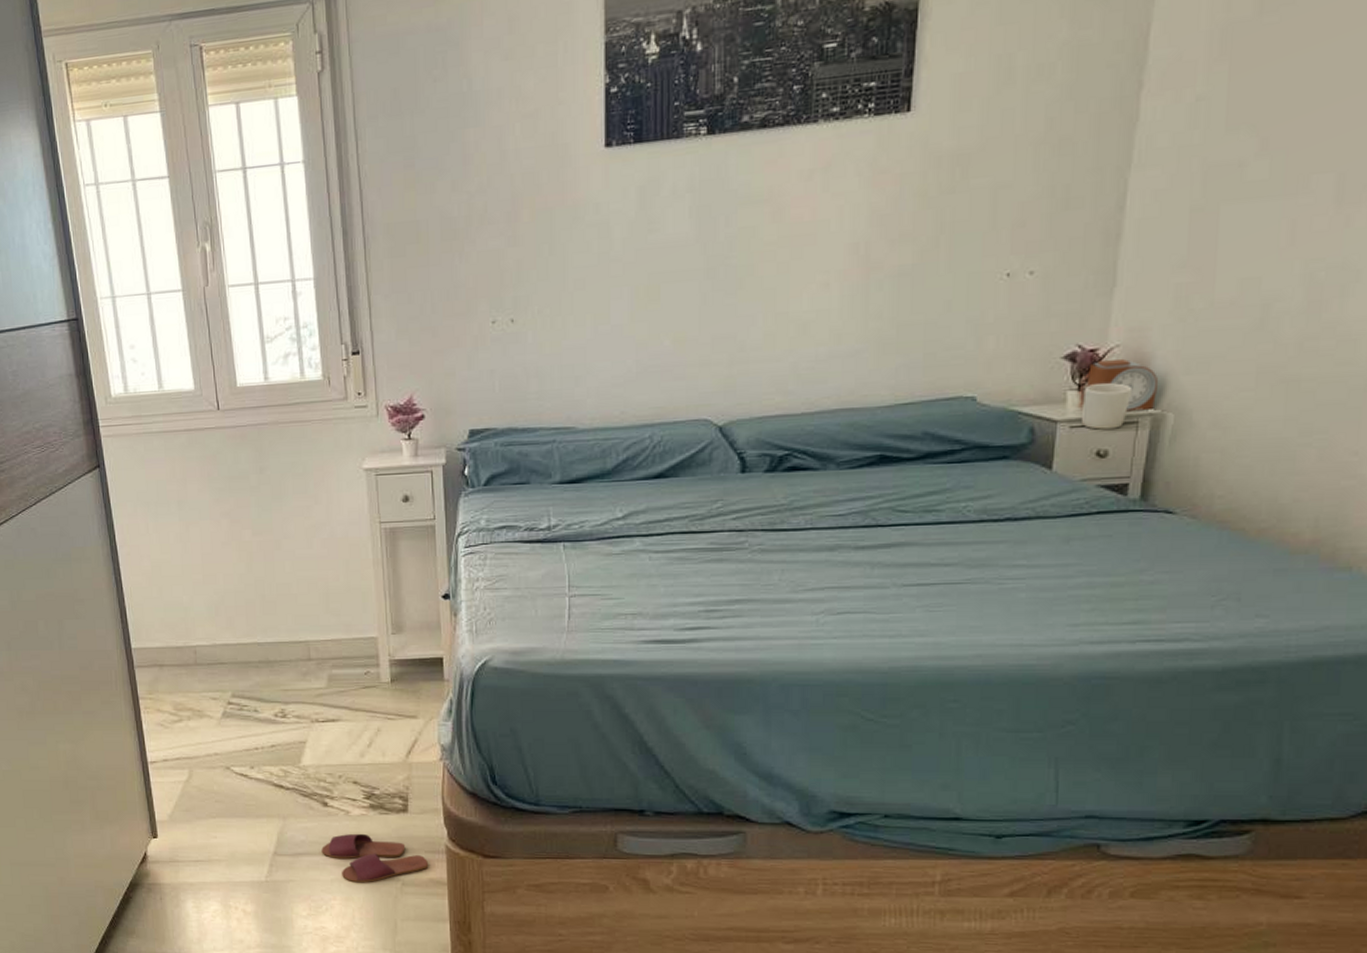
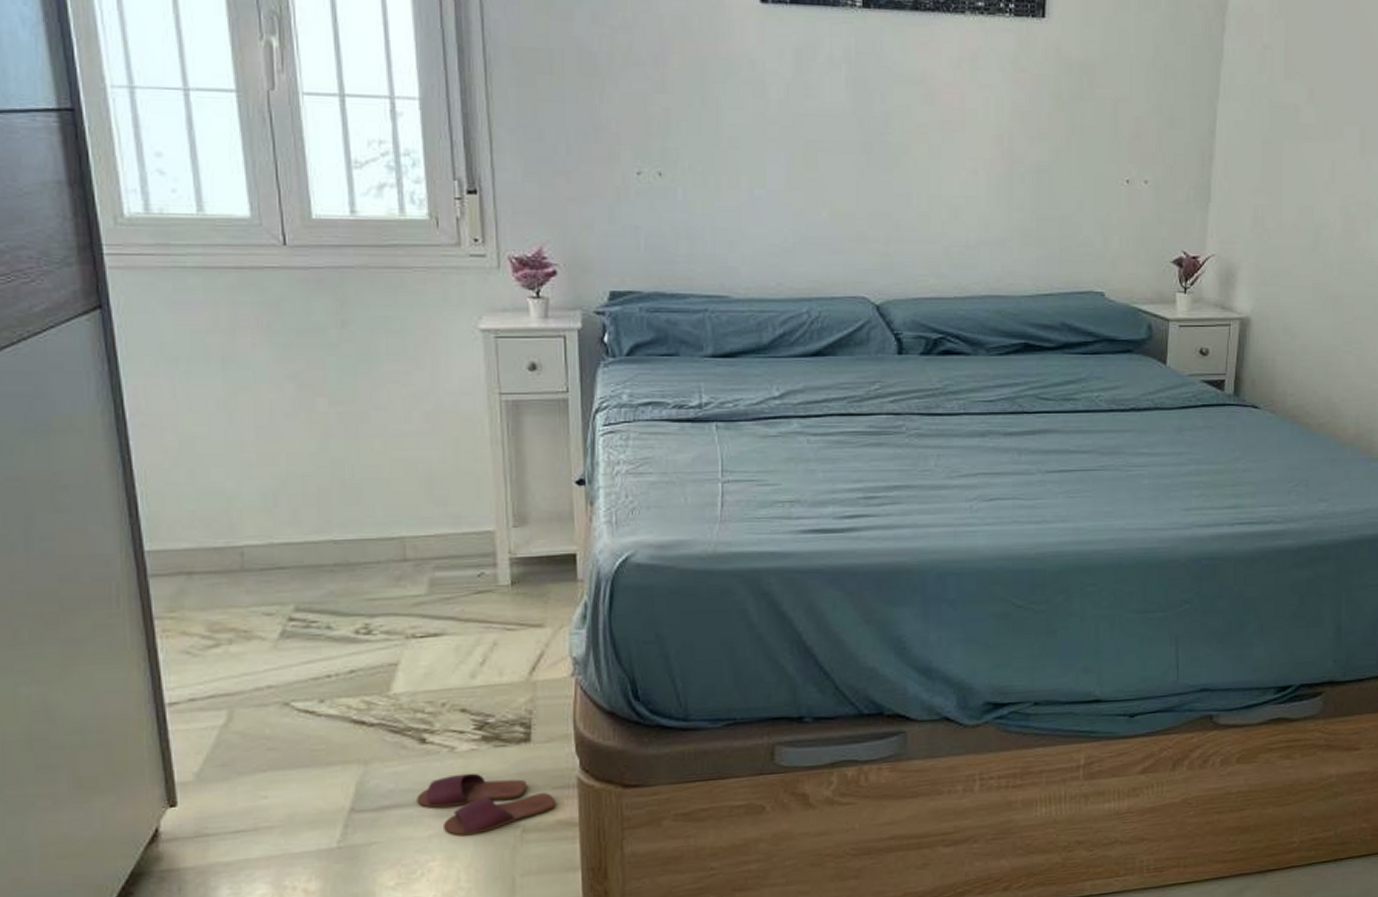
mug: present [1080,383,1133,430] -> none [1187,288,1226,330]
alarm clock: present [1086,358,1158,412] -> none [1190,266,1243,315]

